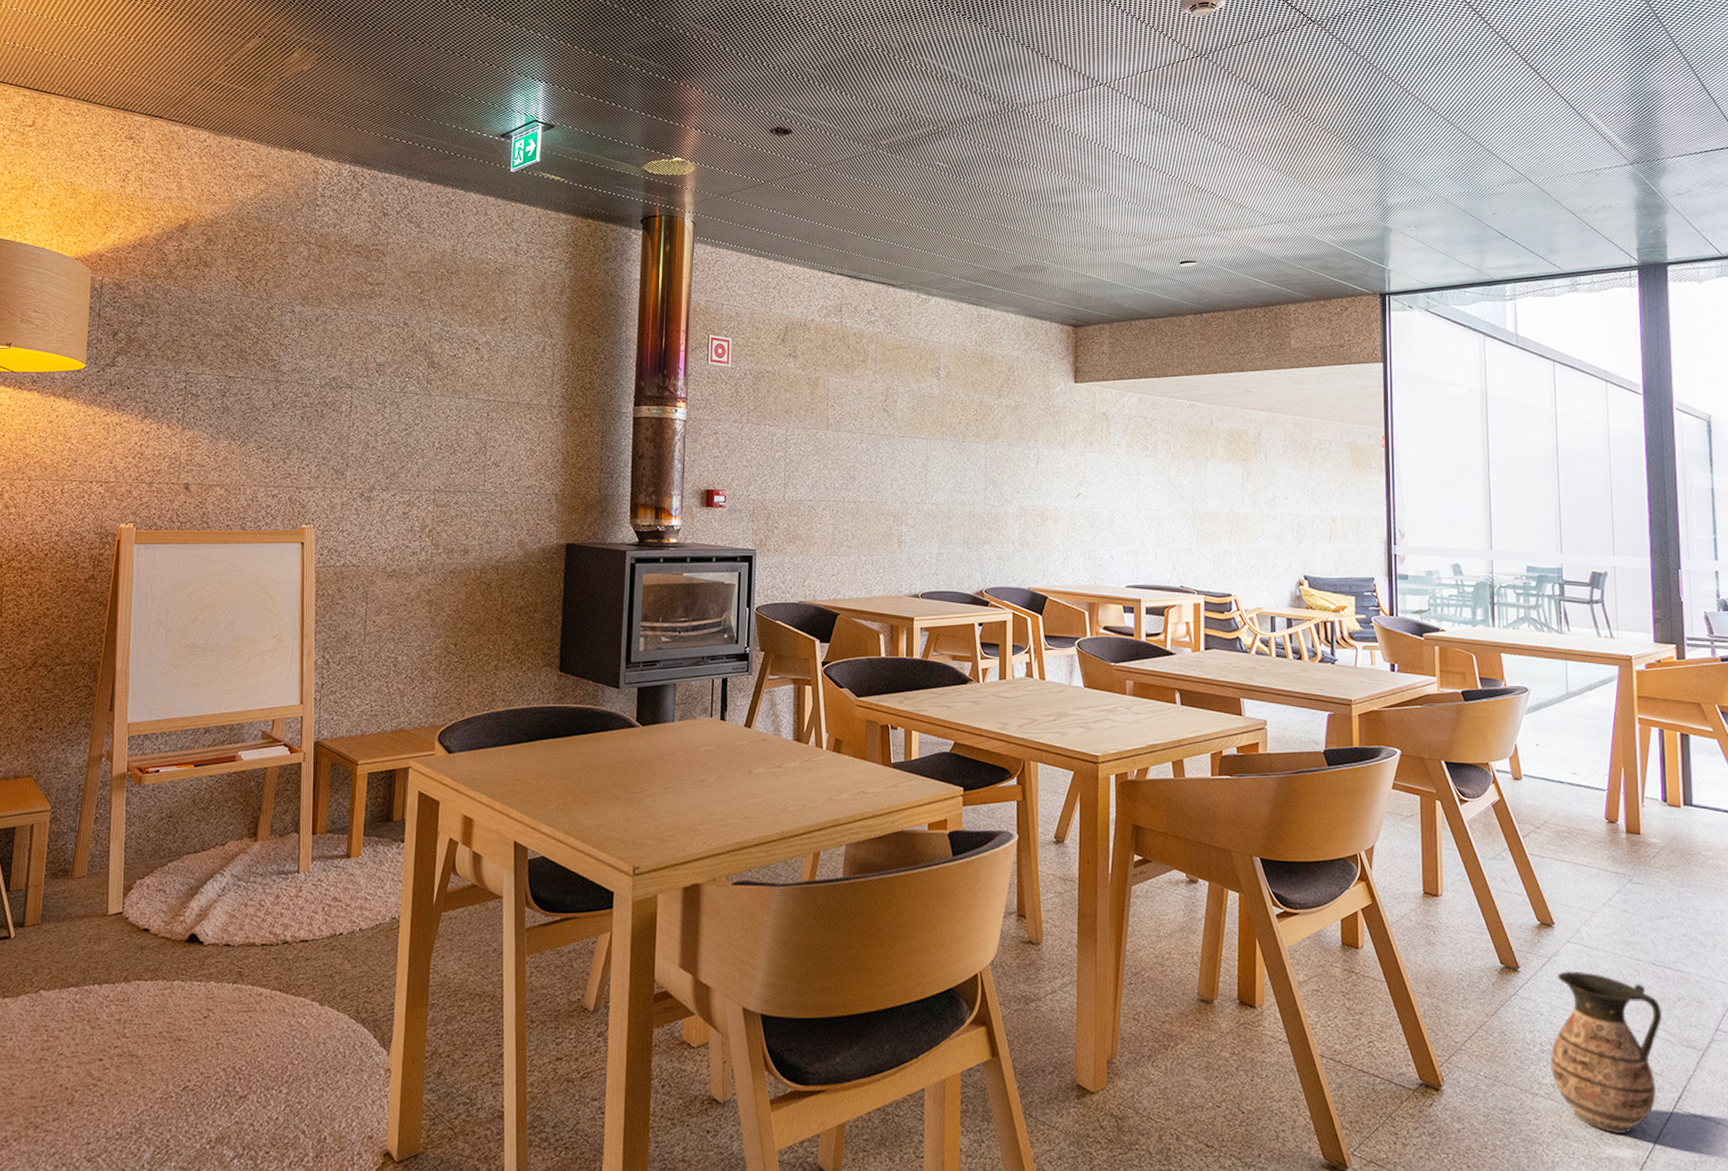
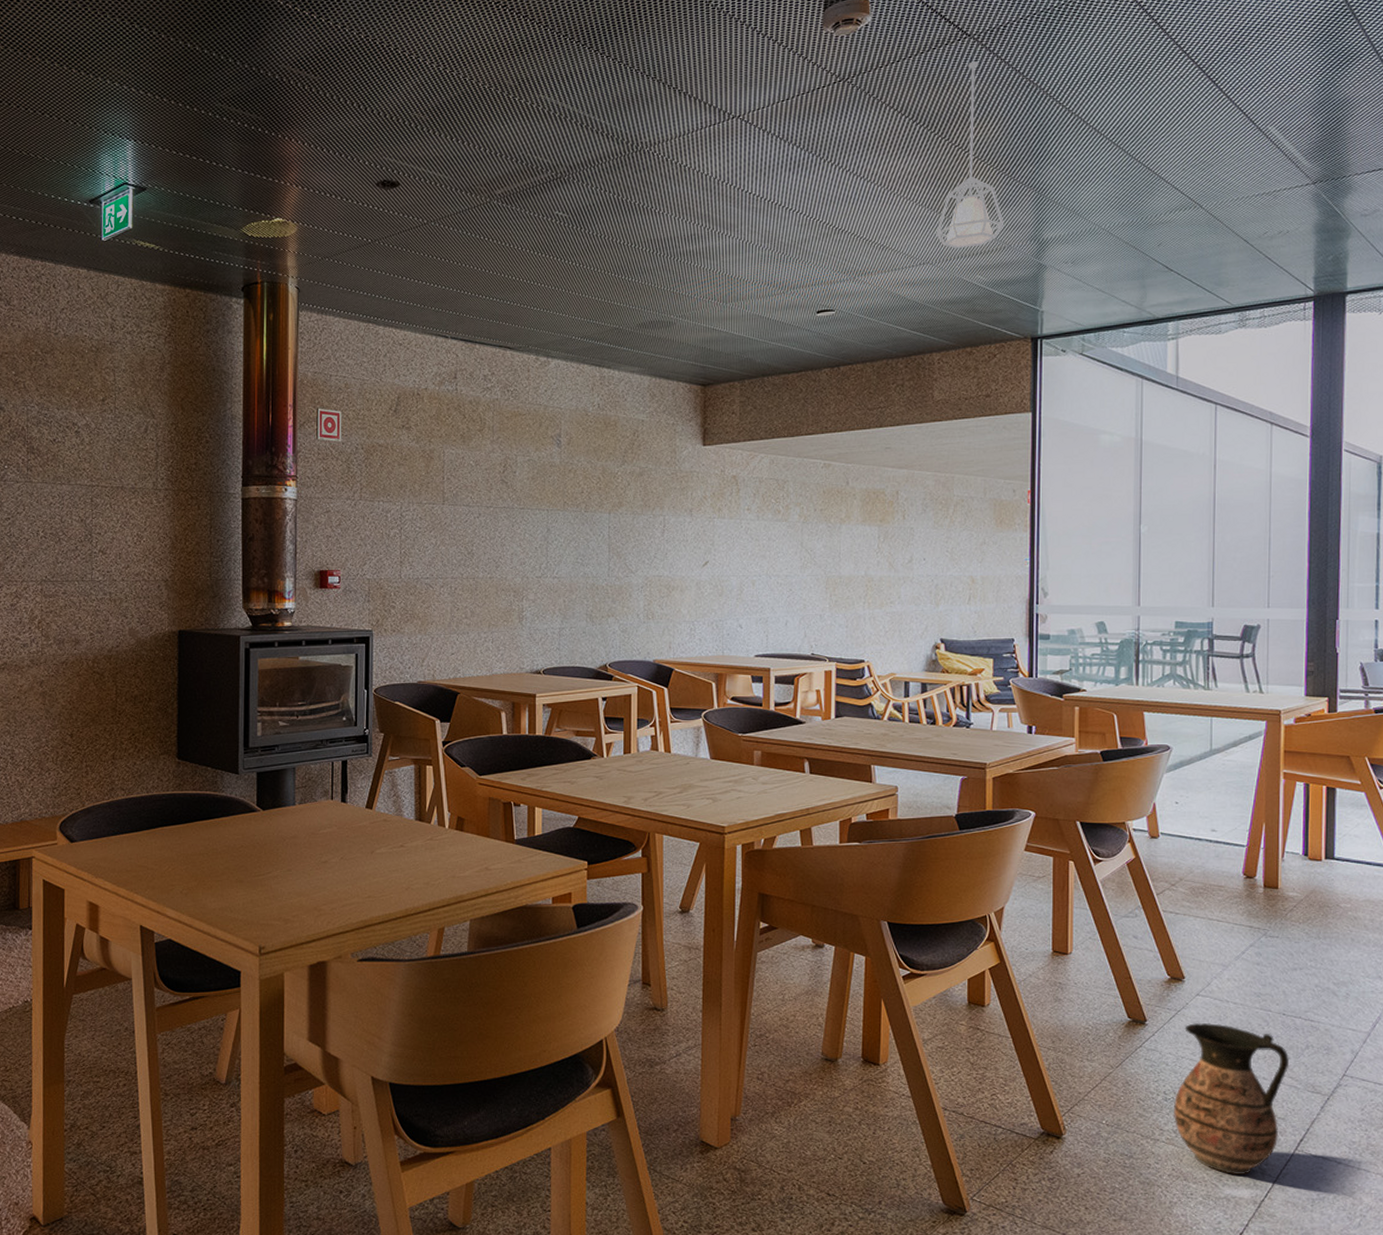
pendant lamp: none [1288,44,1351,210] -> present [936,61,1005,249]

